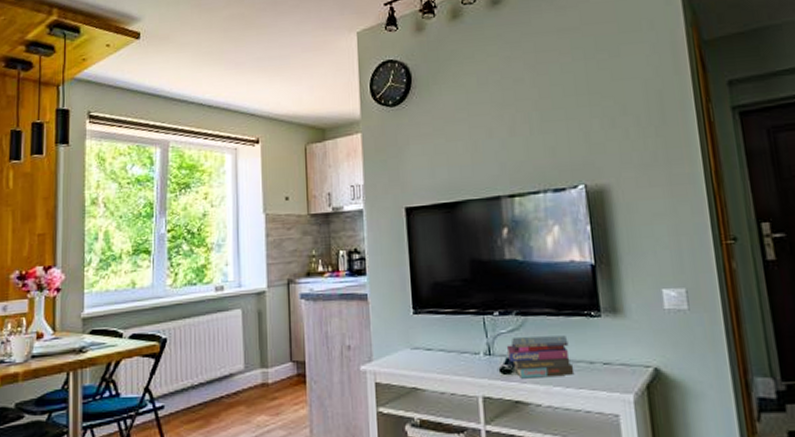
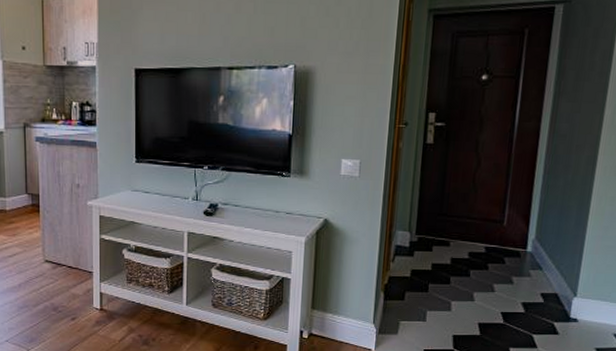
books: present [506,335,575,379] -> none [211,187,263,221]

